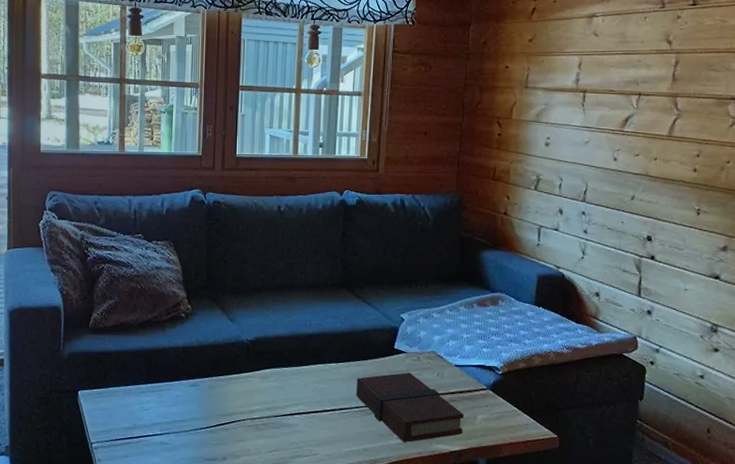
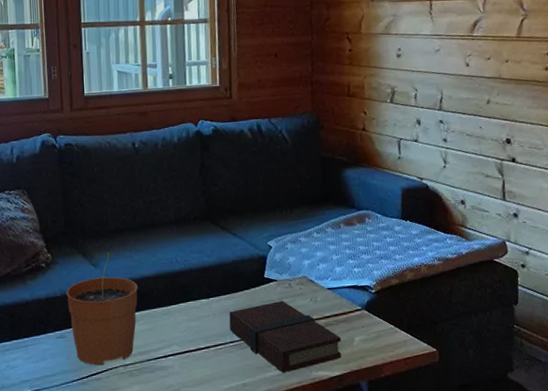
plant pot: none [202,309,271,417] -> present [66,252,138,366]

